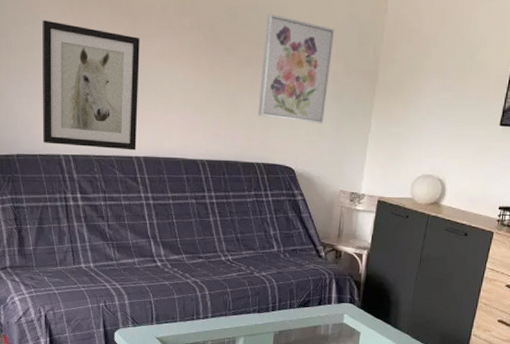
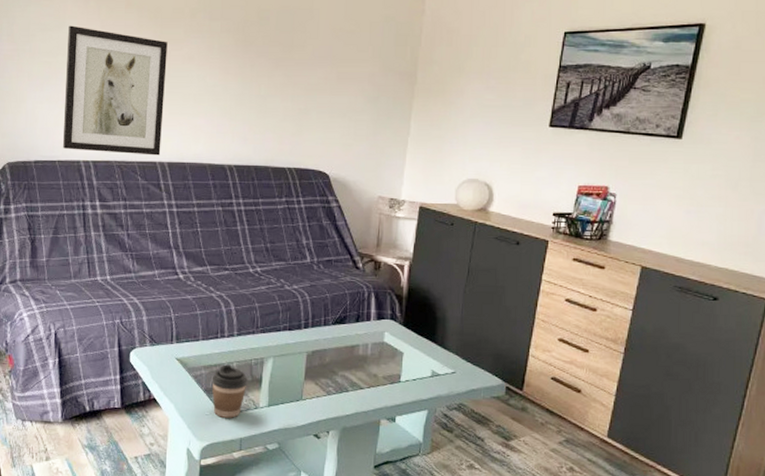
wall art: present [258,13,334,124] -> none [290,16,370,126]

